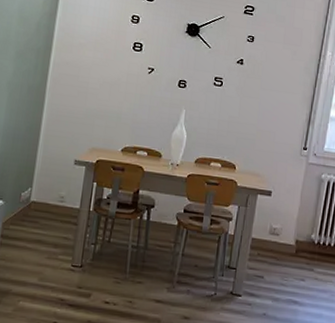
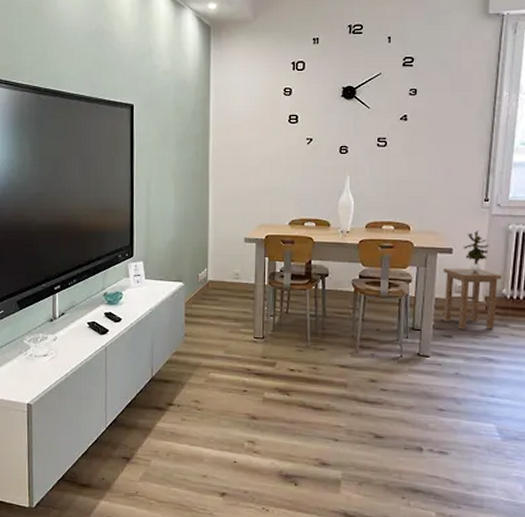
stool: none [257,209,312,273] -> present [443,268,502,330]
potted plant: none [280,176,305,216] -> present [463,231,490,272]

